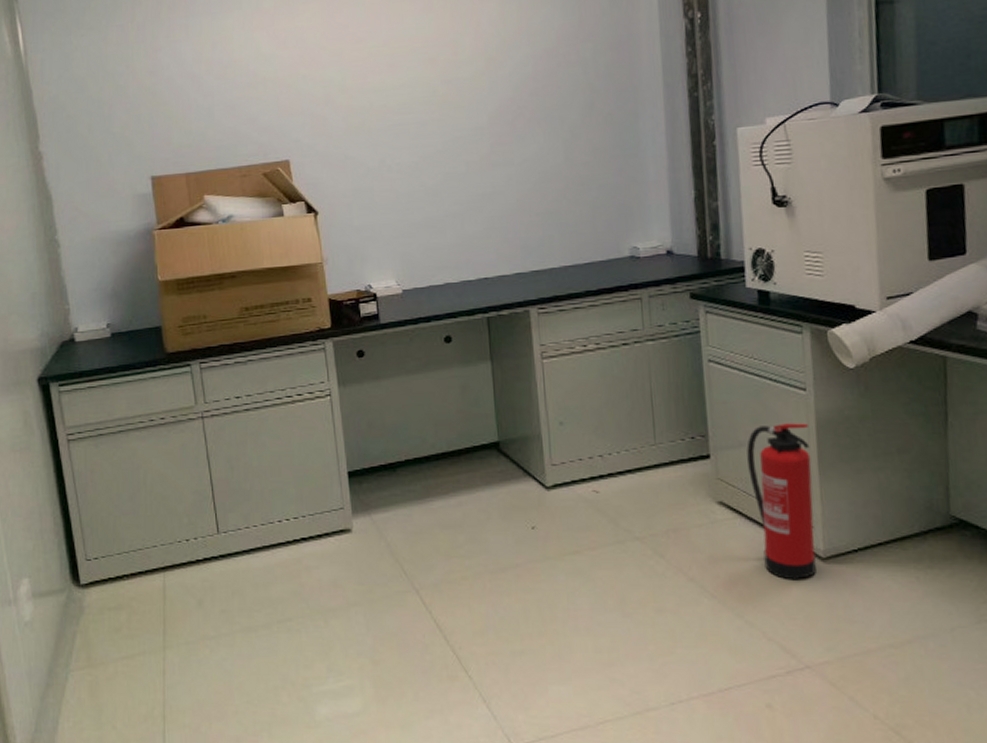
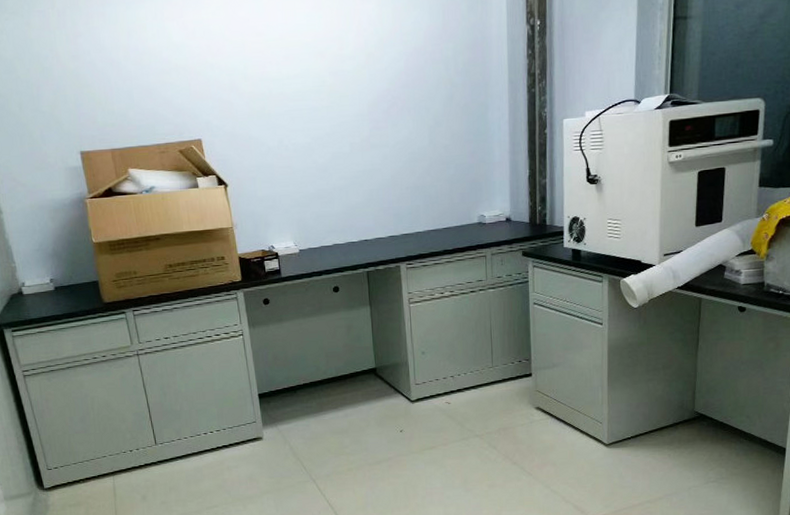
fire extinguisher: present [746,423,816,581] -> none [558,348,603,461]

